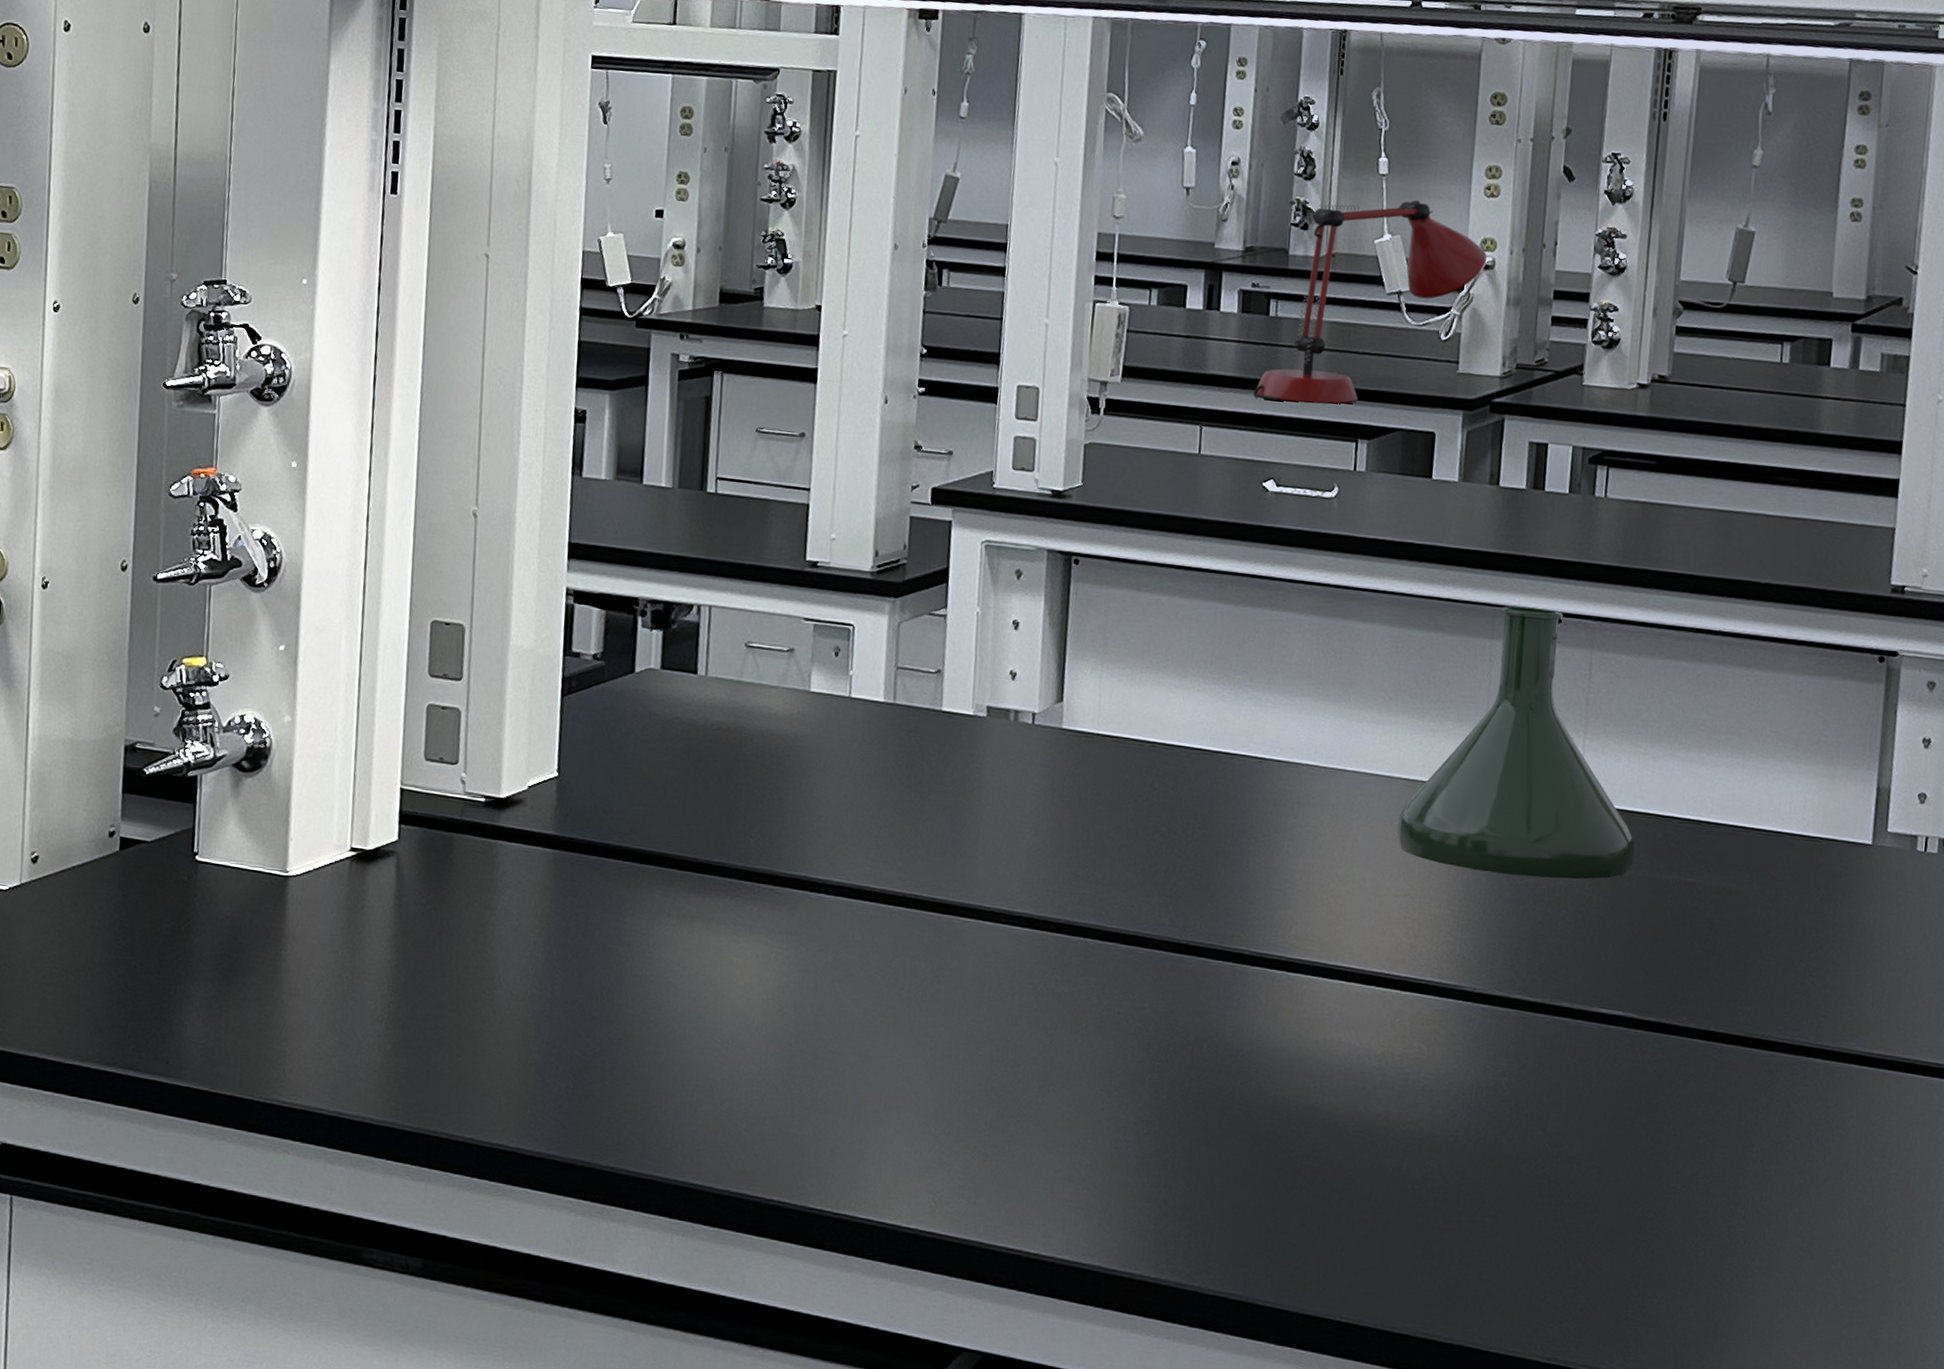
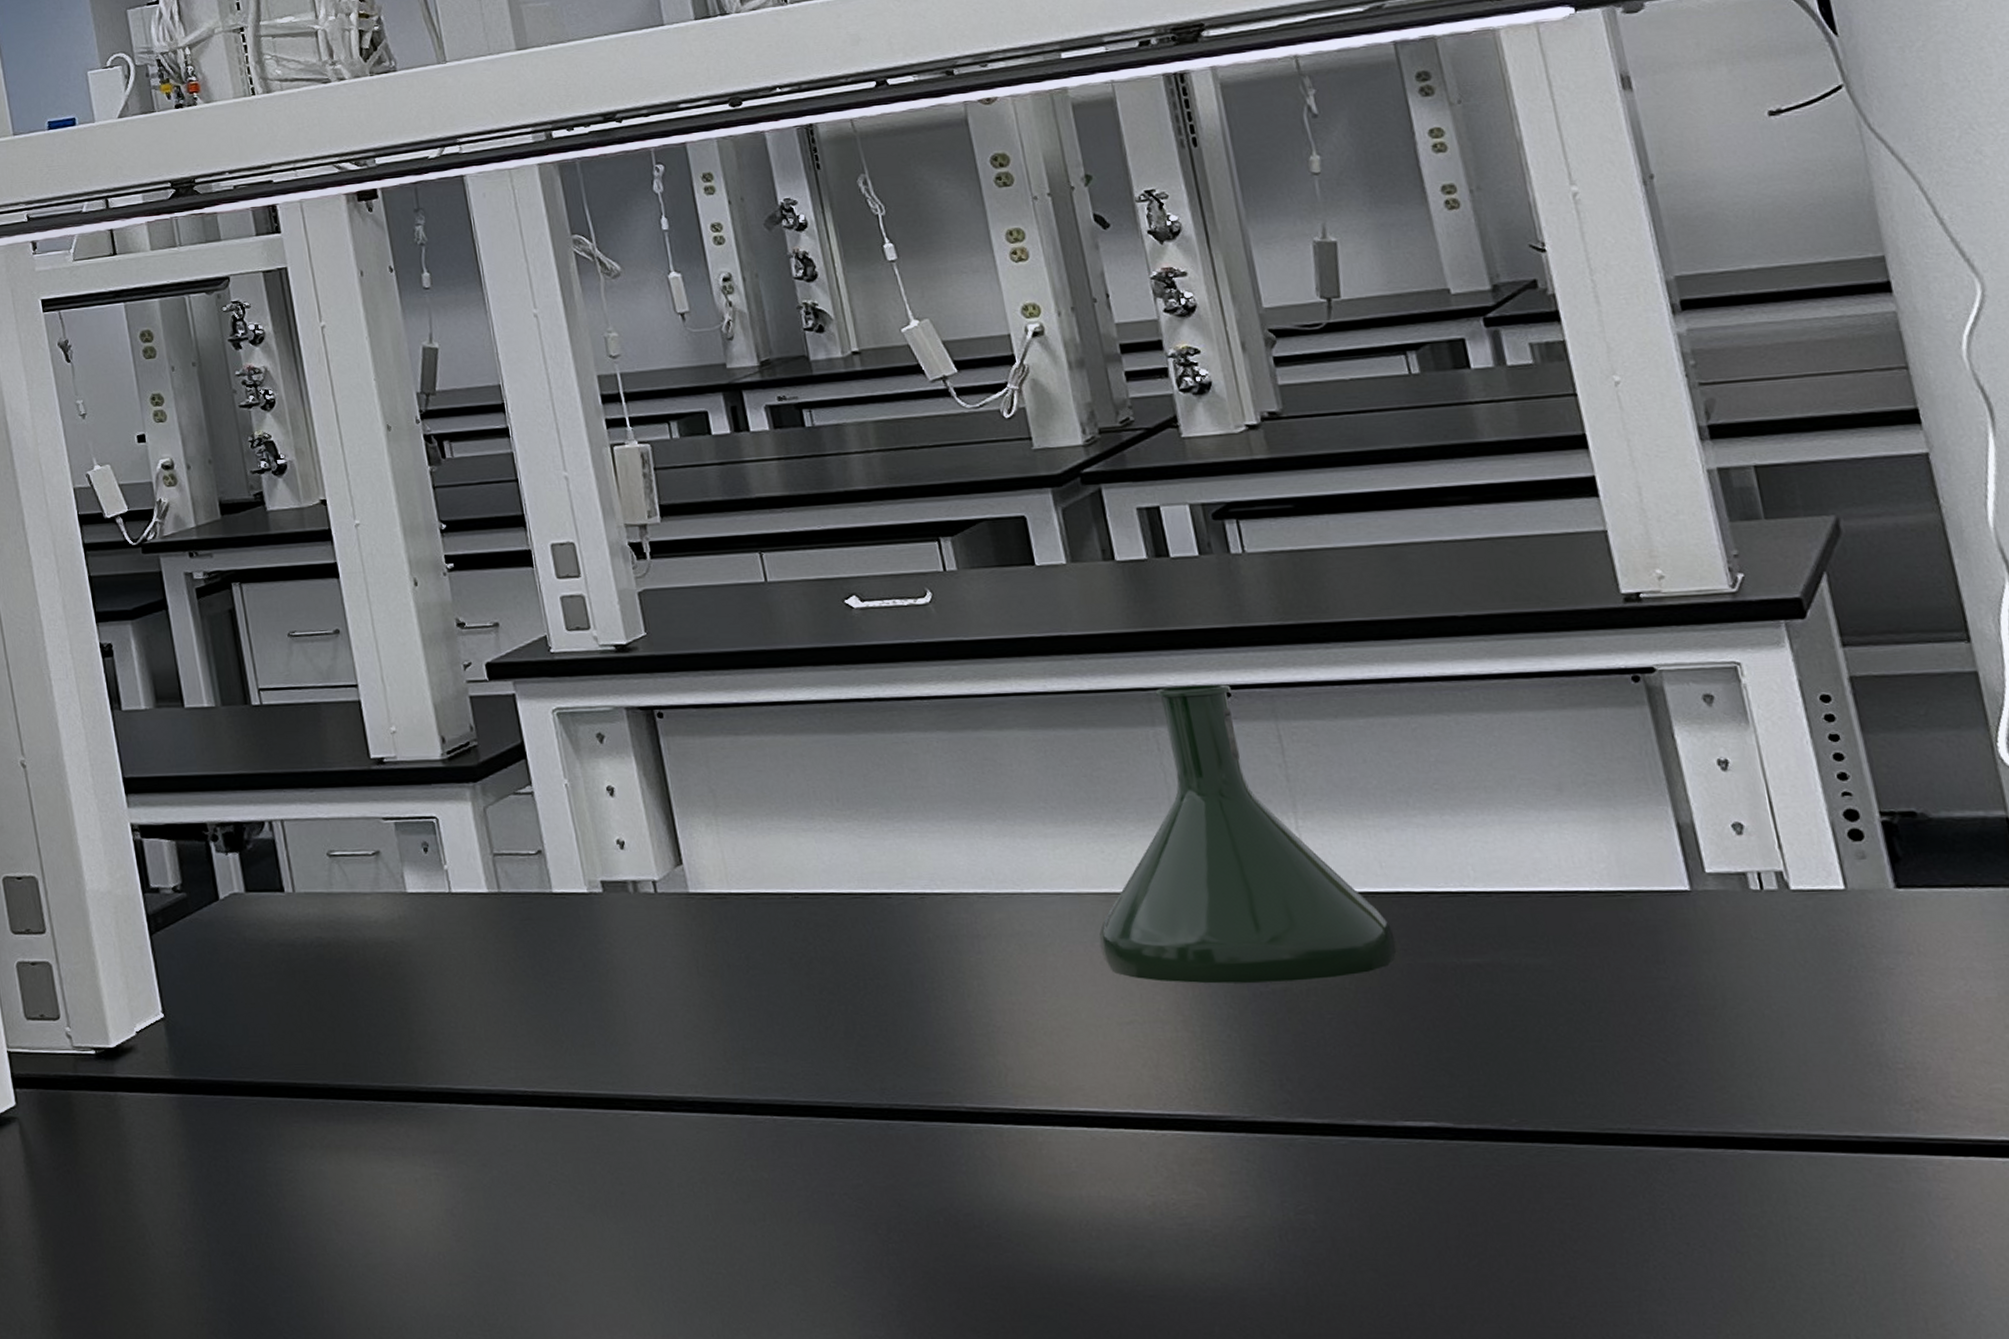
desk lamp: present [1253,200,1488,405] -> none [809,280,1034,514]

